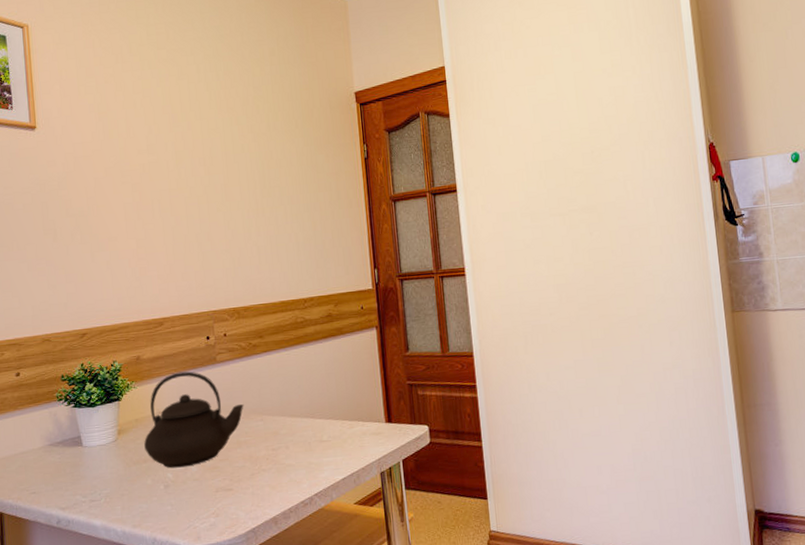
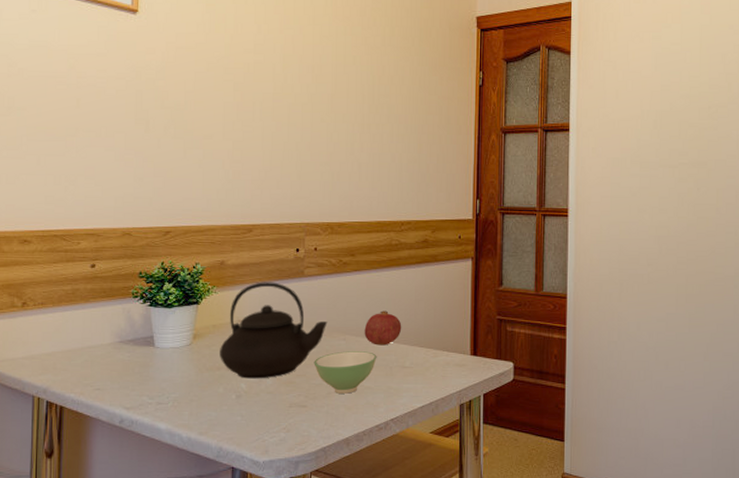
bowl: none [235,429,295,474] -> present [314,351,377,394]
fruit: none [279,387,316,423] -> present [364,310,402,346]

